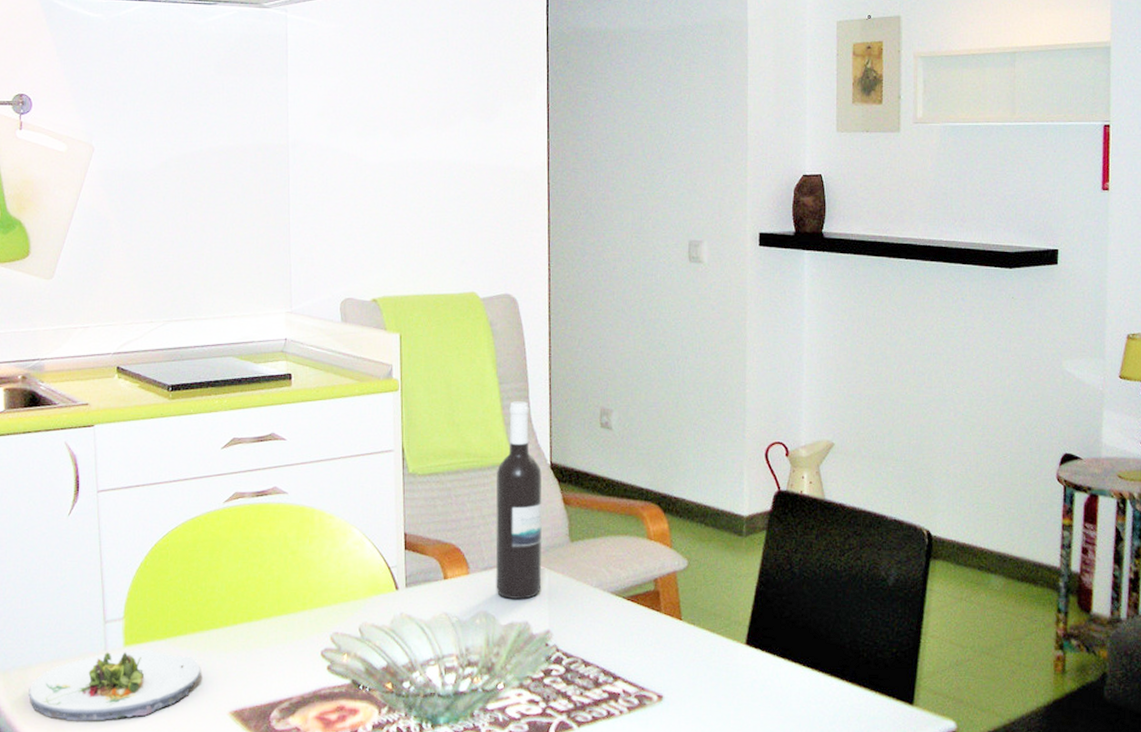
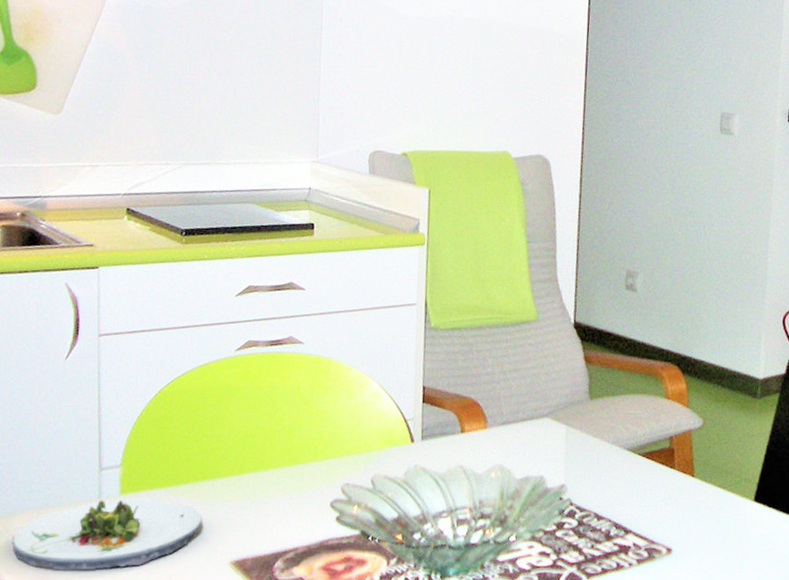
wine bottle: present [496,401,542,599] -> none [513,260,565,454]

